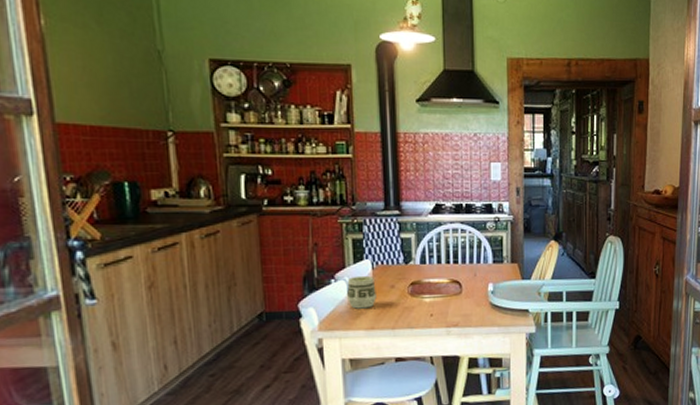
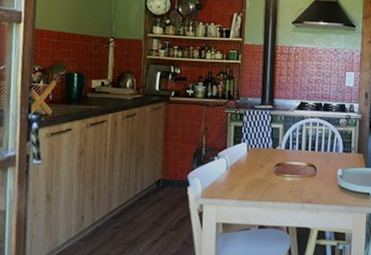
cup: present [347,275,377,309] -> none [226,155,249,182]

